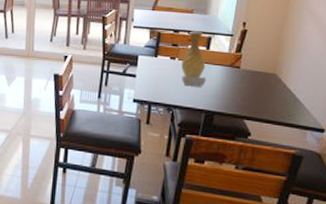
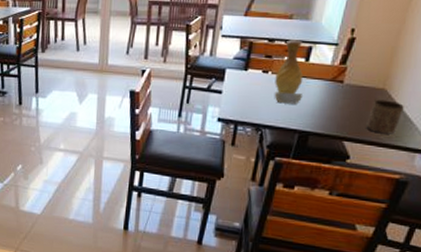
cup: none [263,83,293,114] -> present [366,99,404,134]

